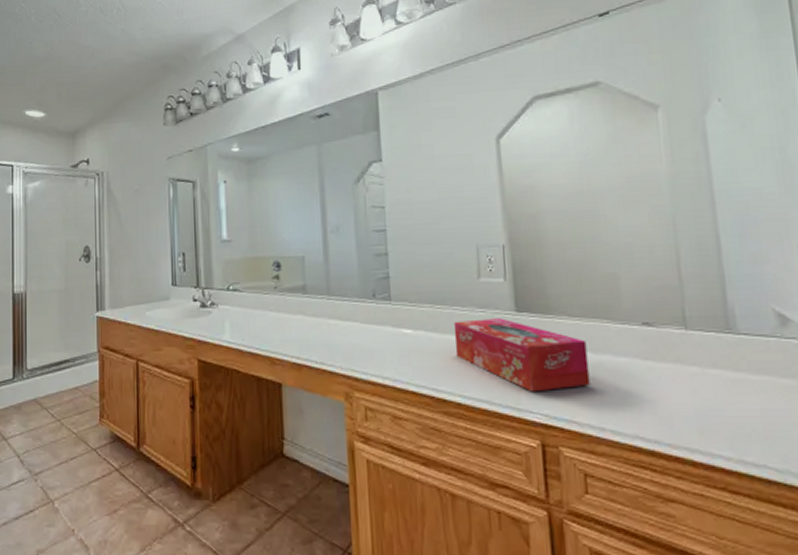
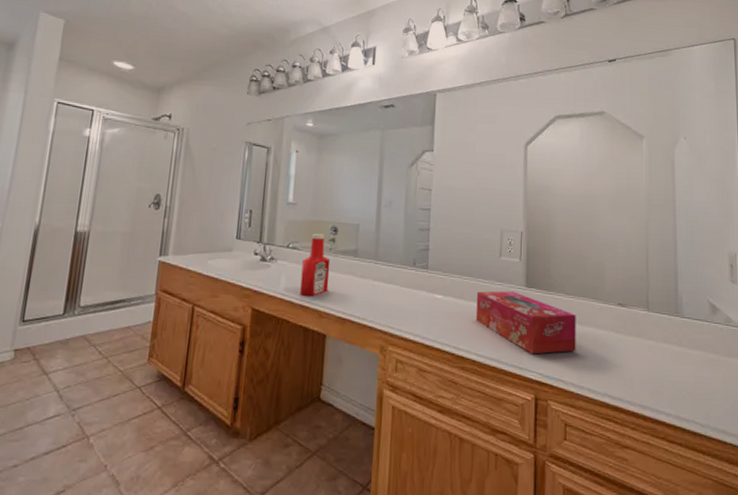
ketchup bottle: none [246,271,278,343] -> present [300,233,331,298]

